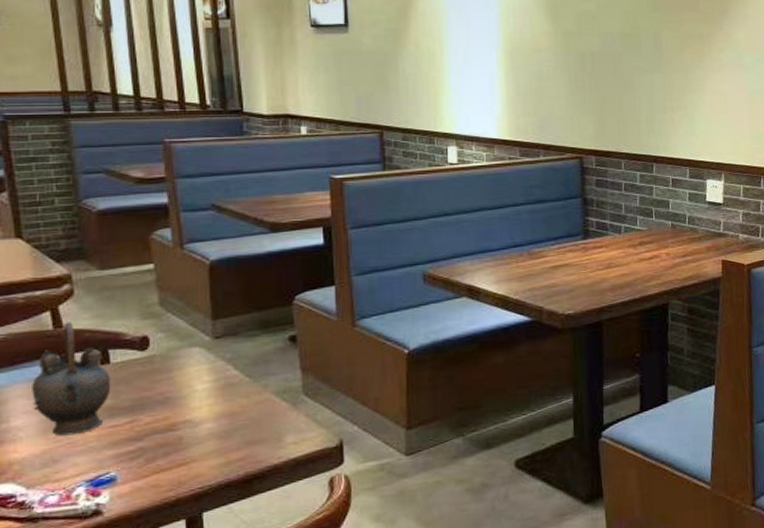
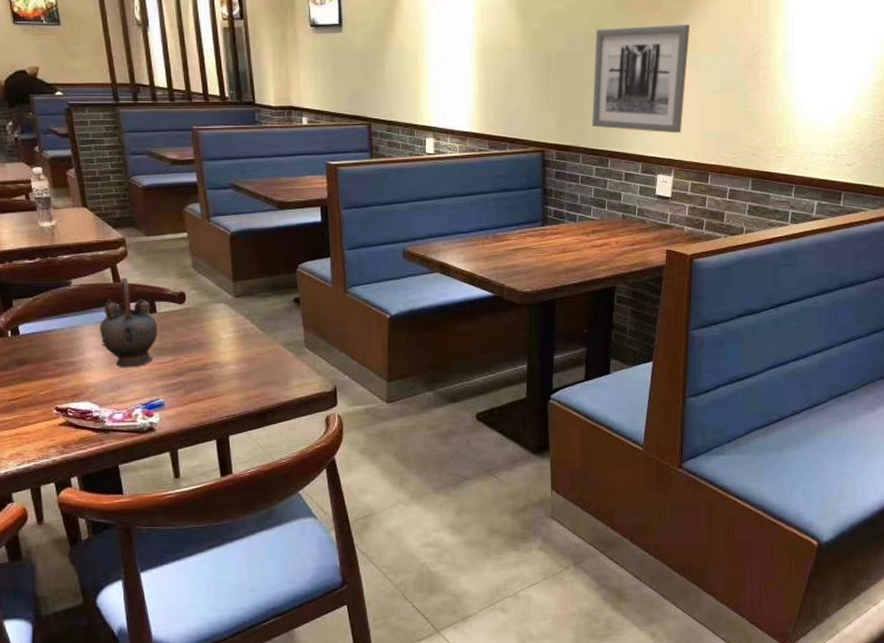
wall art: none [632,24,731,136] -> present [592,24,690,134]

